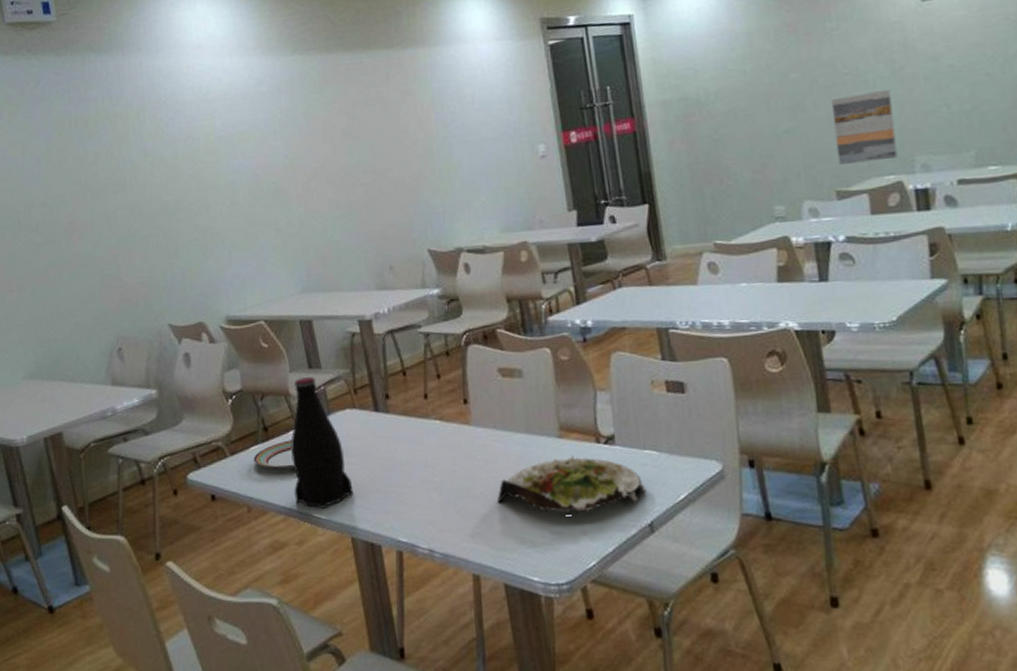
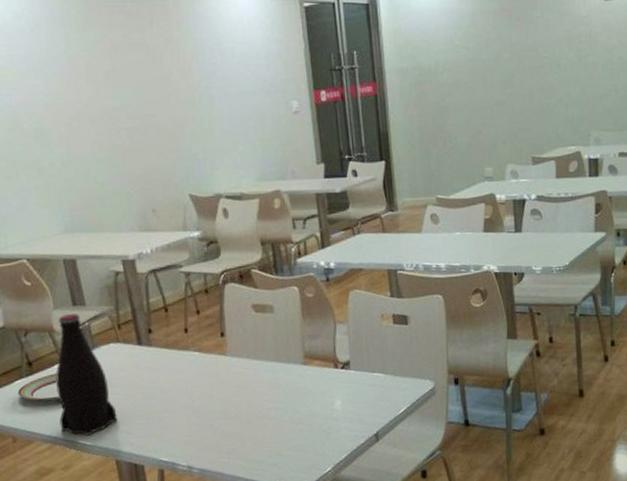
salad plate: present [497,455,646,516] -> none [249,379,374,431]
wall art: present [831,89,898,165] -> none [533,73,579,135]

